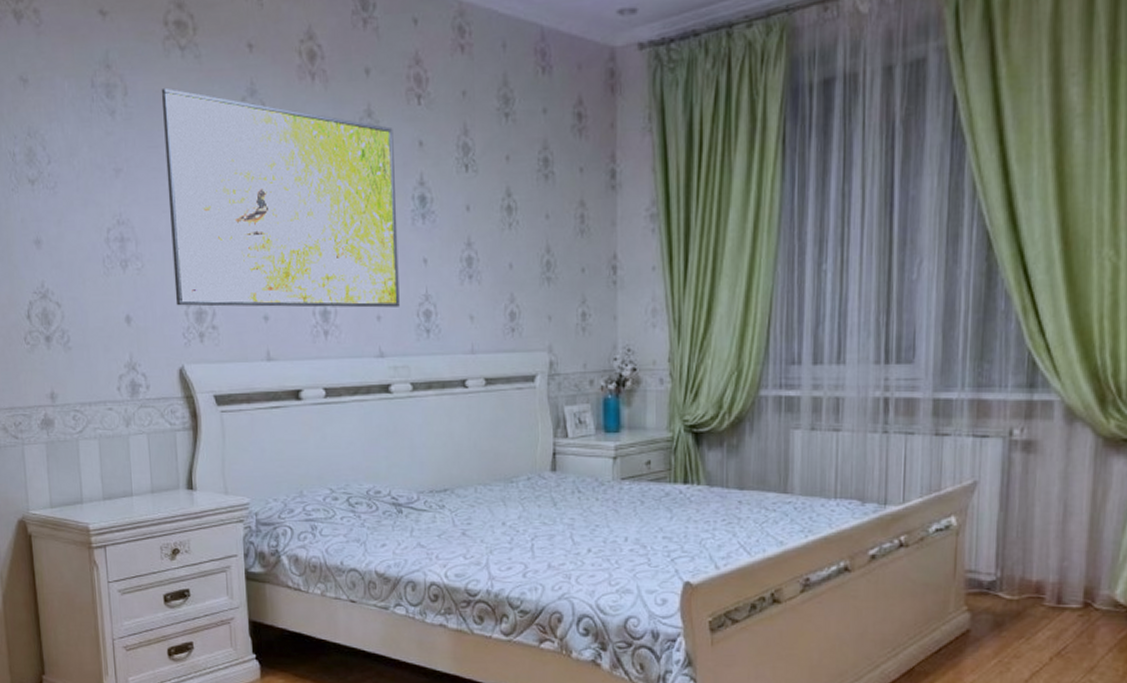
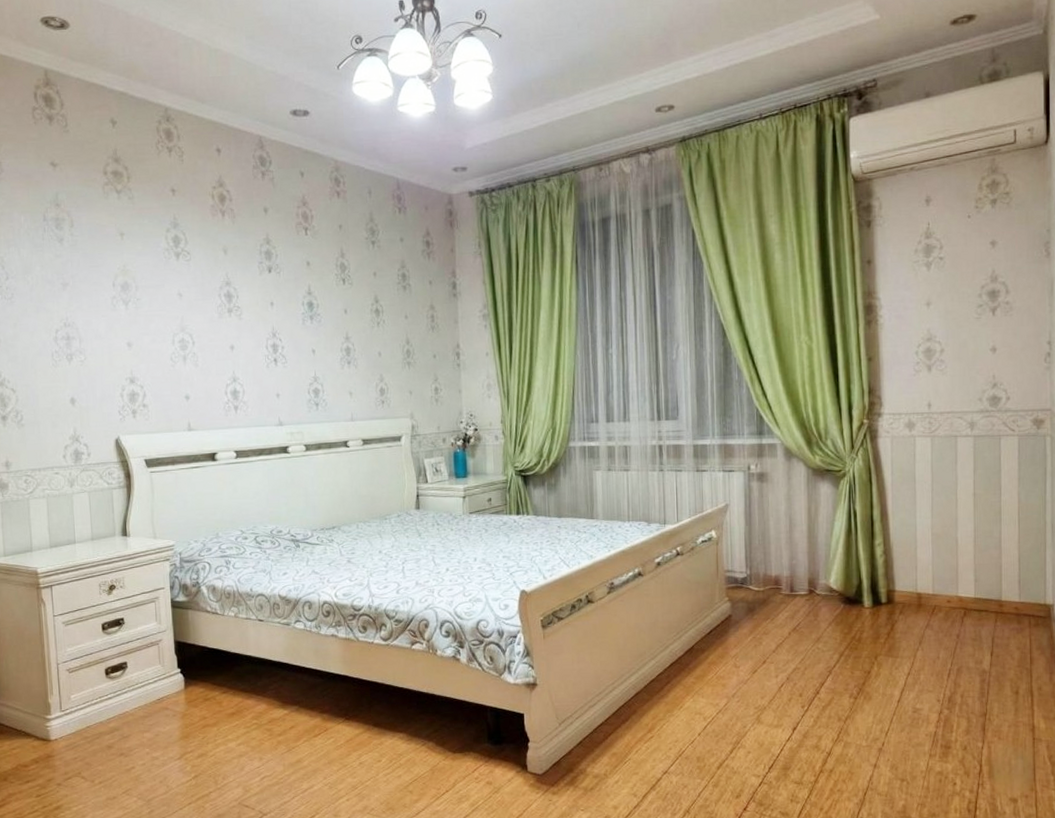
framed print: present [161,87,400,308] -> none [101,221,294,390]

